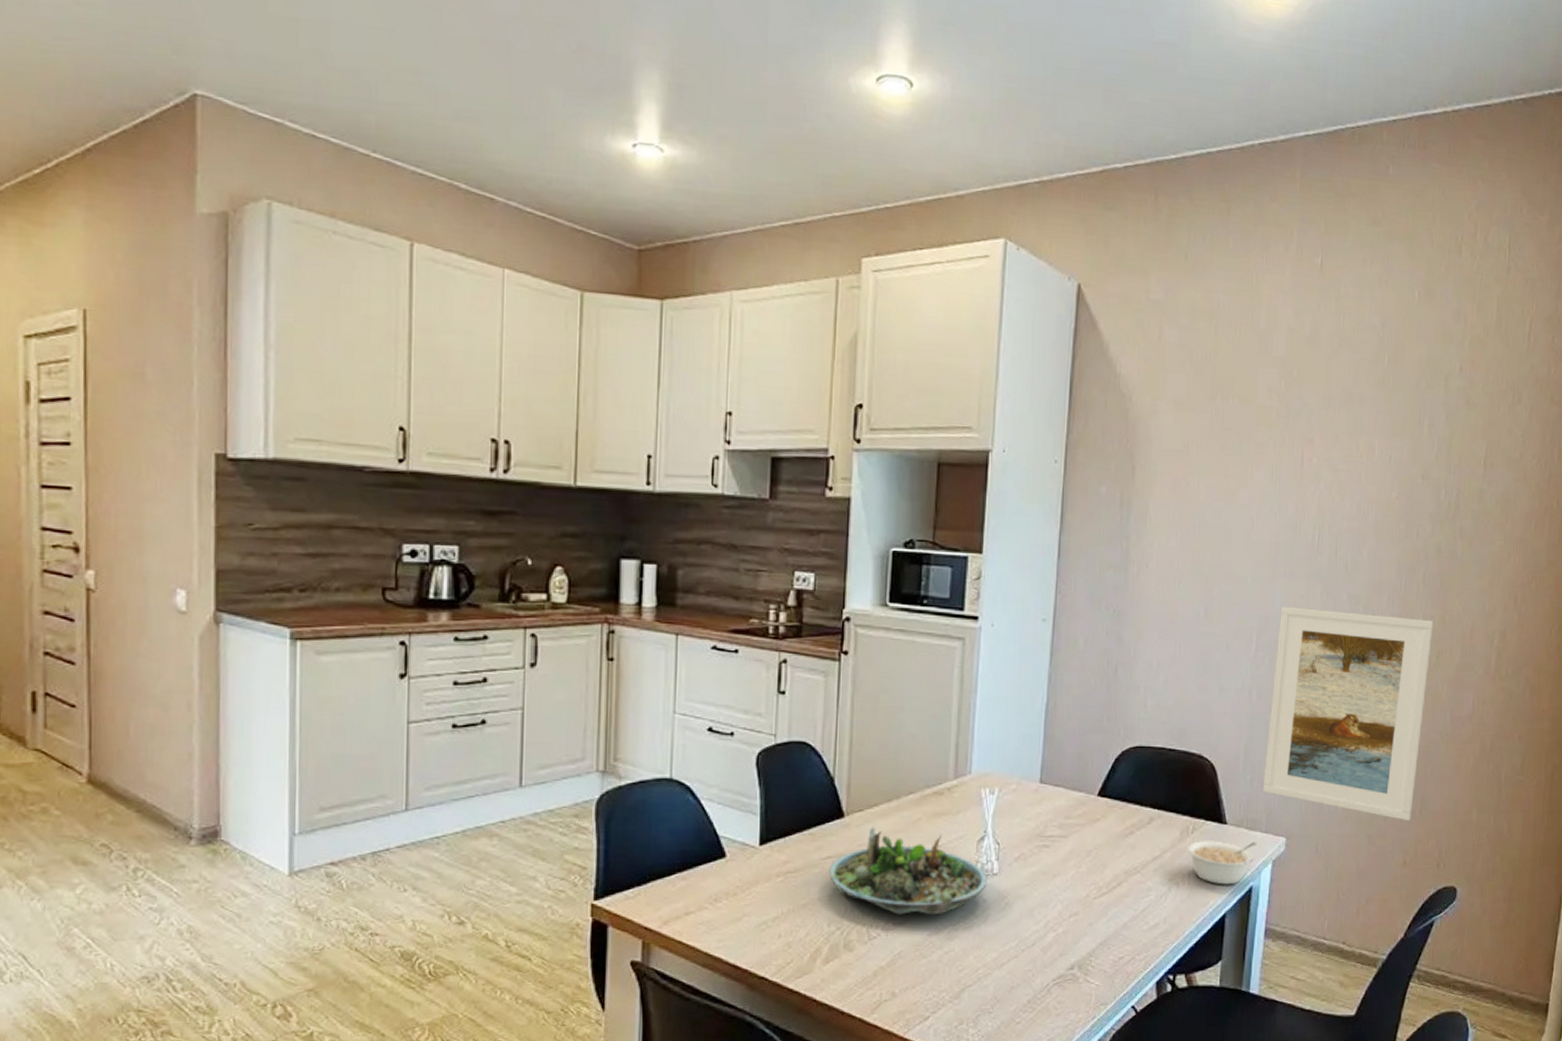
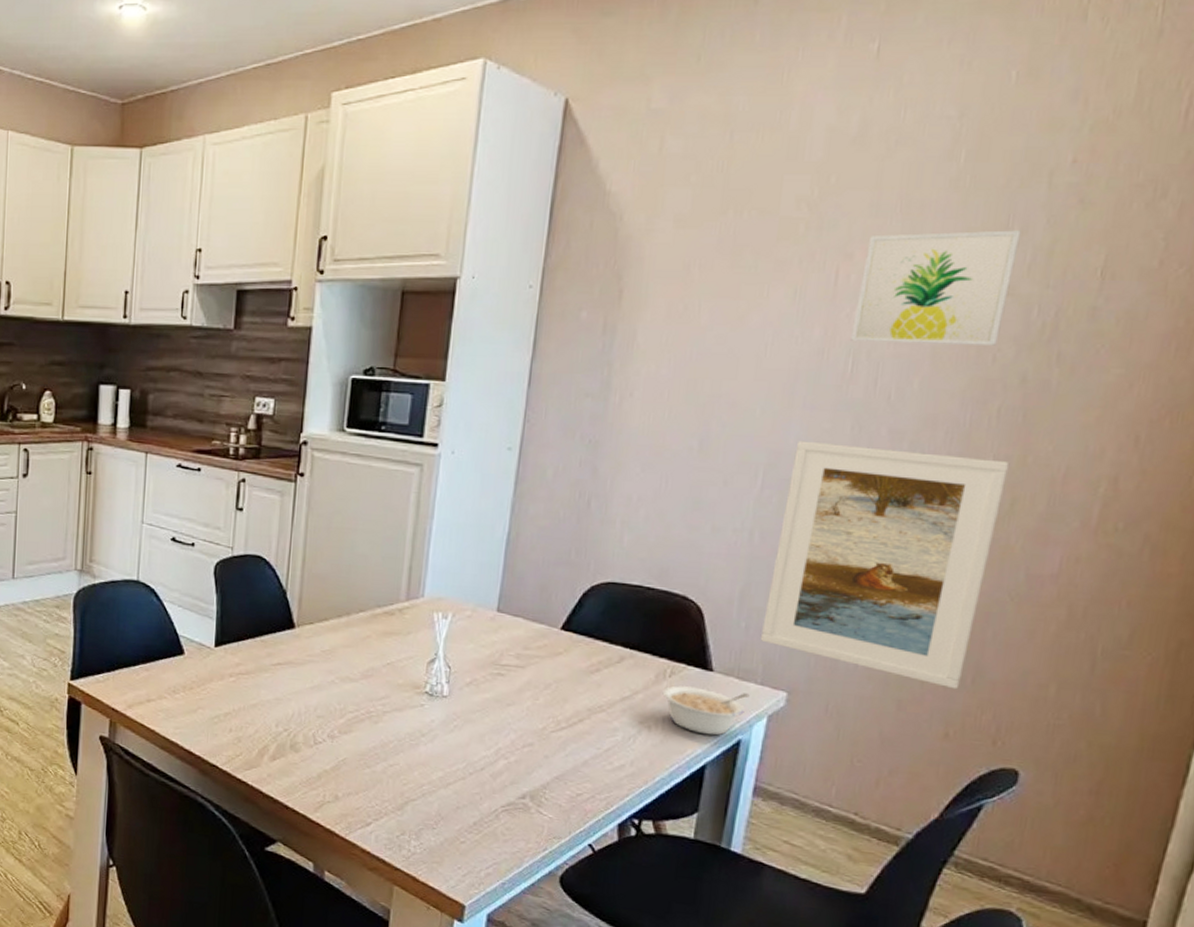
succulent planter: present [829,827,987,916] -> none [279,639,437,729]
wall art: none [1316,424,1429,522] -> present [851,230,1021,346]

